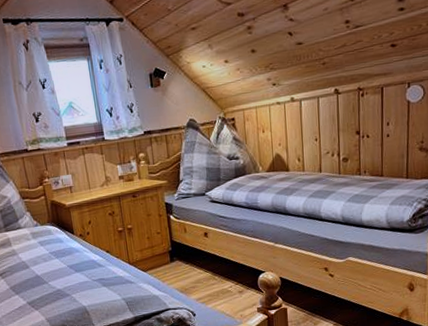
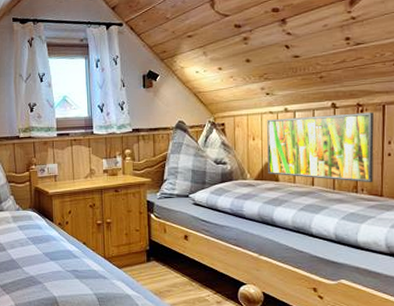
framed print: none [275,95,375,166] -> present [267,112,374,183]

